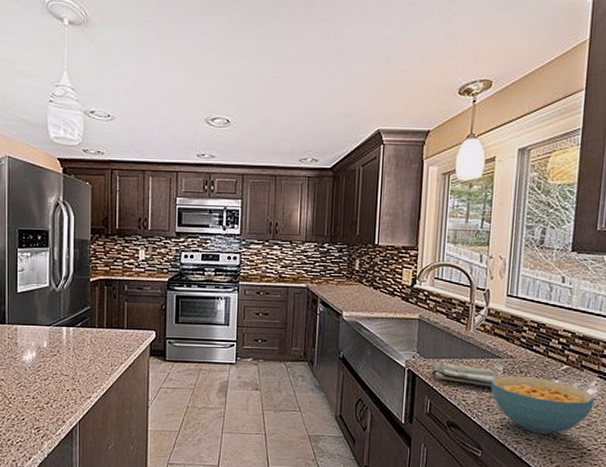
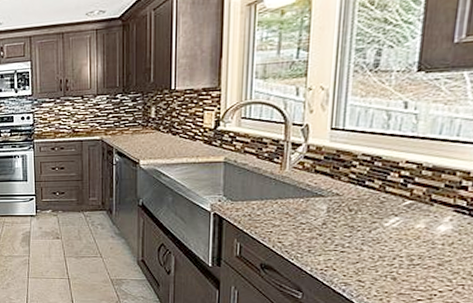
dish towel: present [433,362,498,387] -> none [242,204,321,227]
cereal bowl: present [490,375,595,435] -> none [312,214,449,276]

